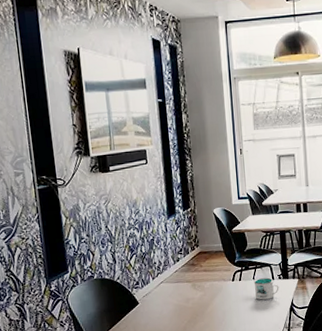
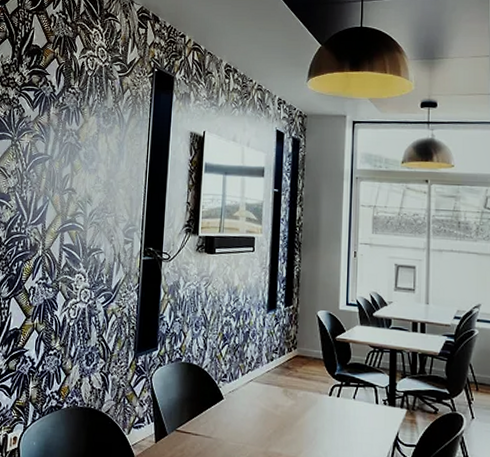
mug: present [253,277,279,300] -> none [354,399,383,426]

